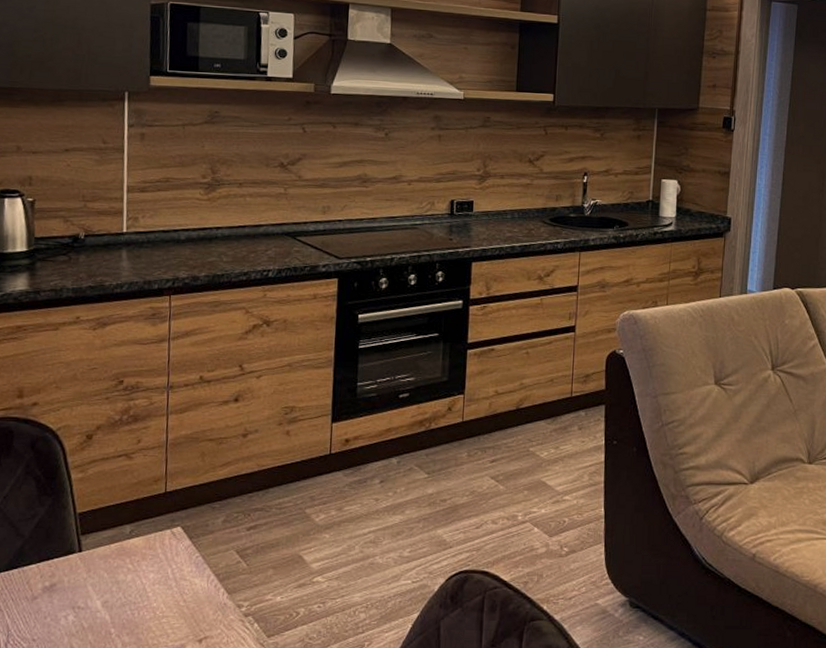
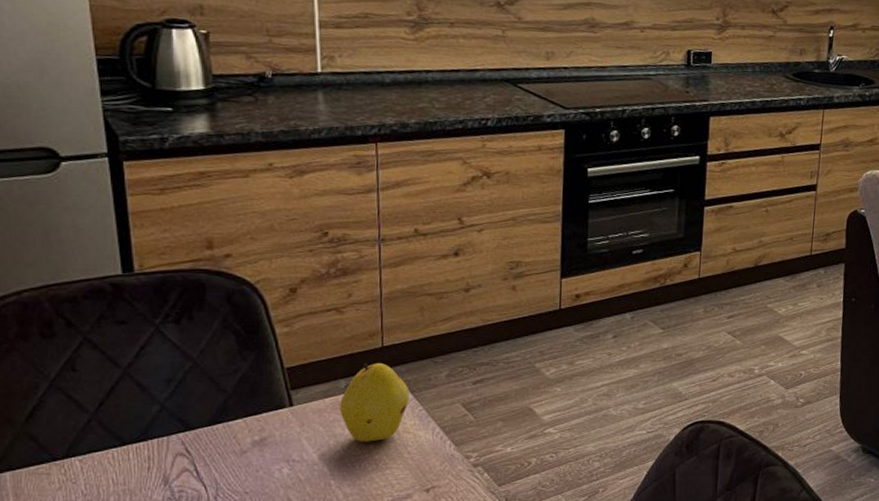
fruit: none [123,508,188,589] -> present [340,363,409,442]

